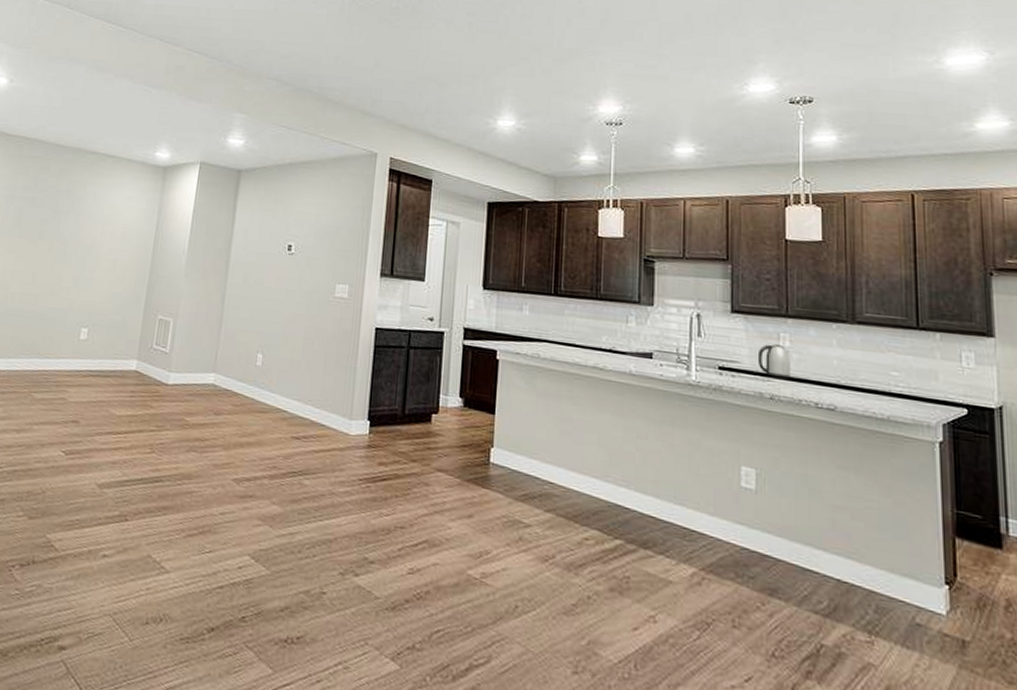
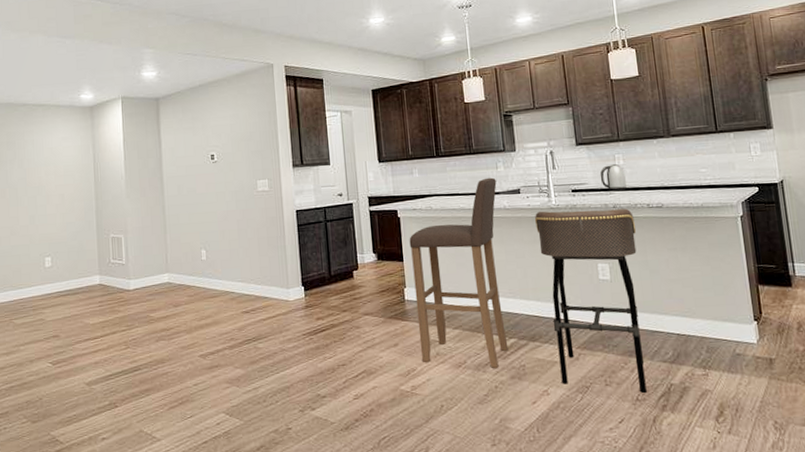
bar stool: none [500,331,624,575] -> present [409,177,509,369]
bar stool: none [666,385,796,649] -> present [534,208,647,393]

